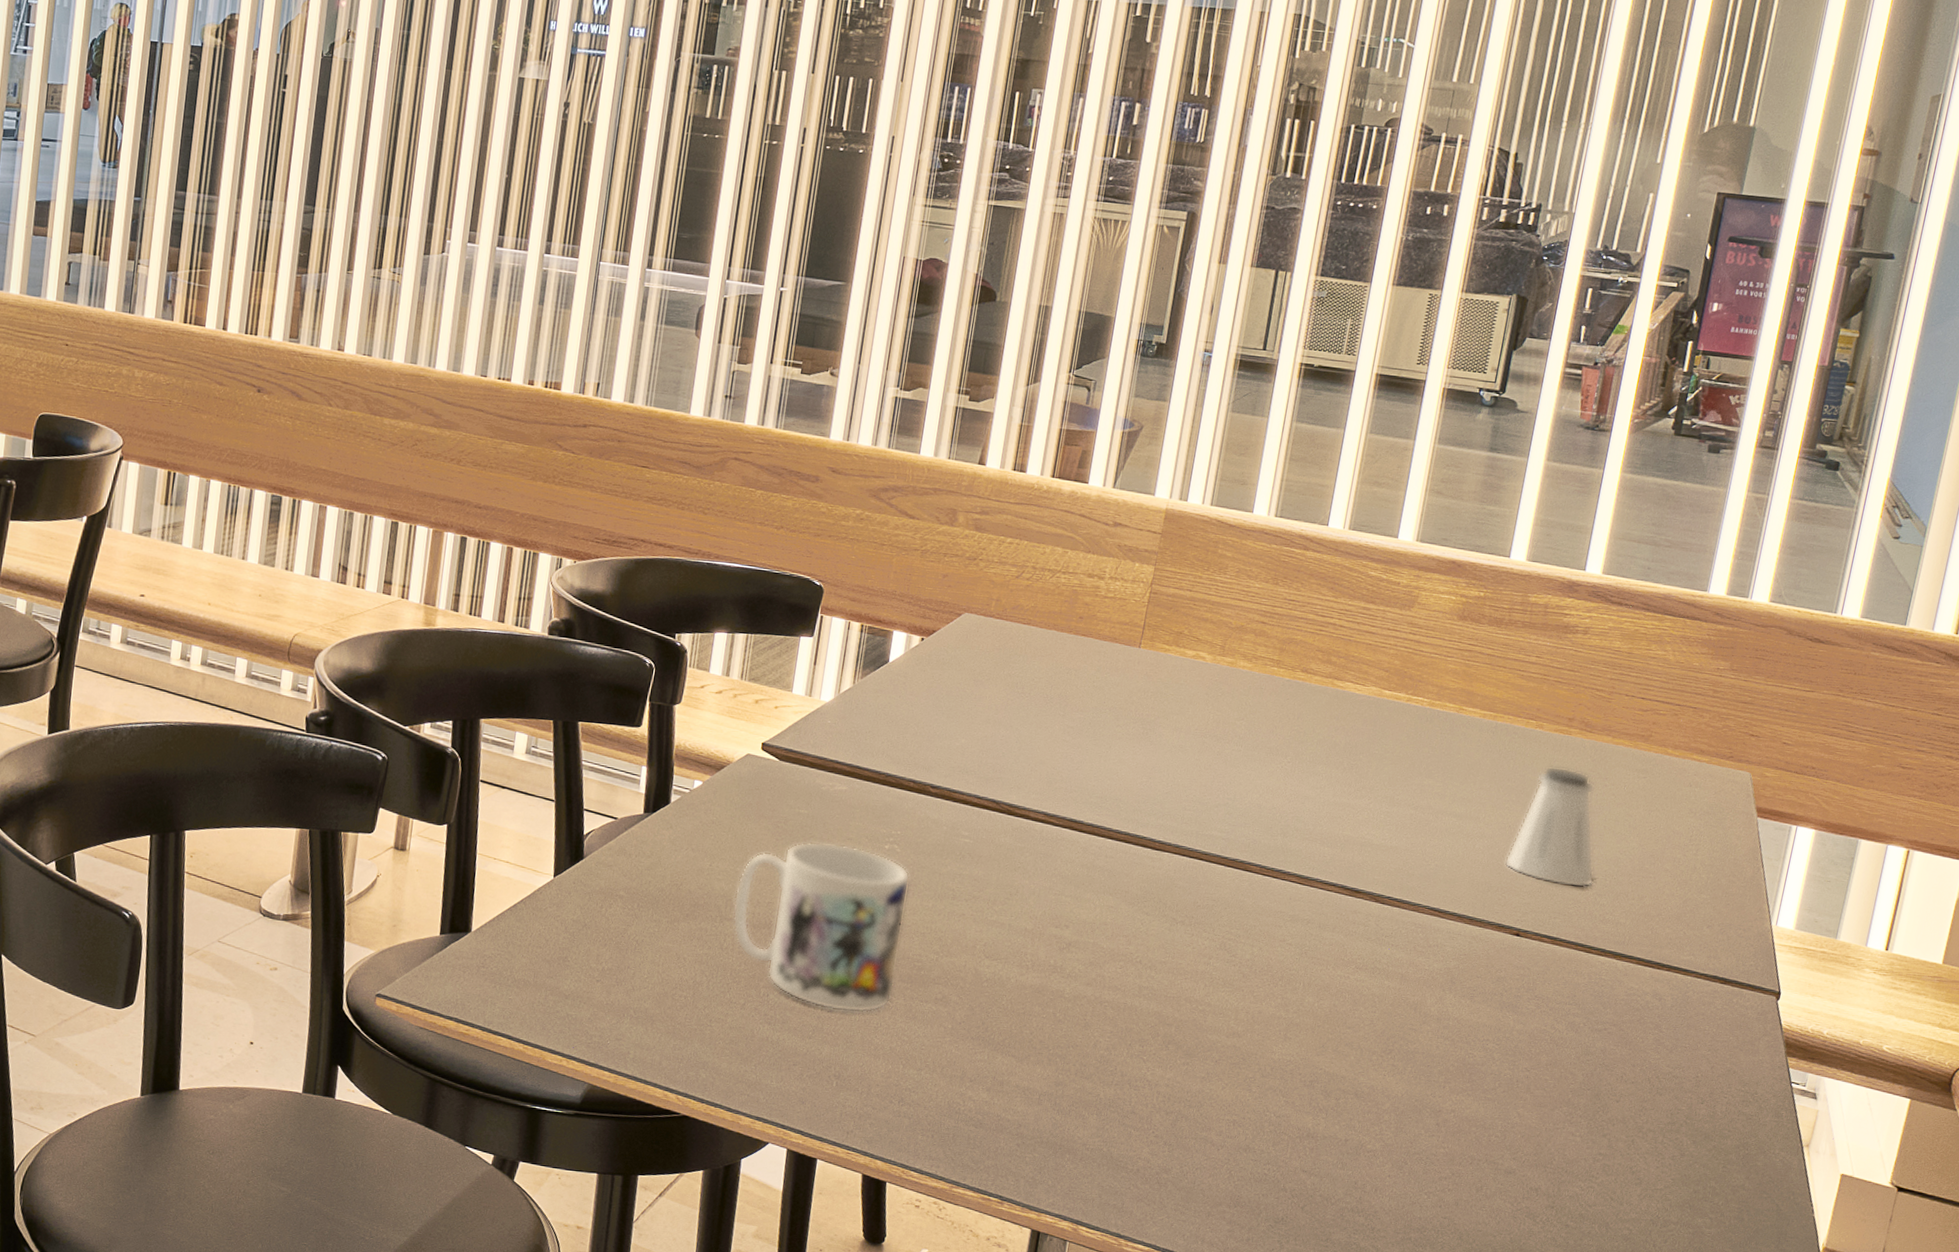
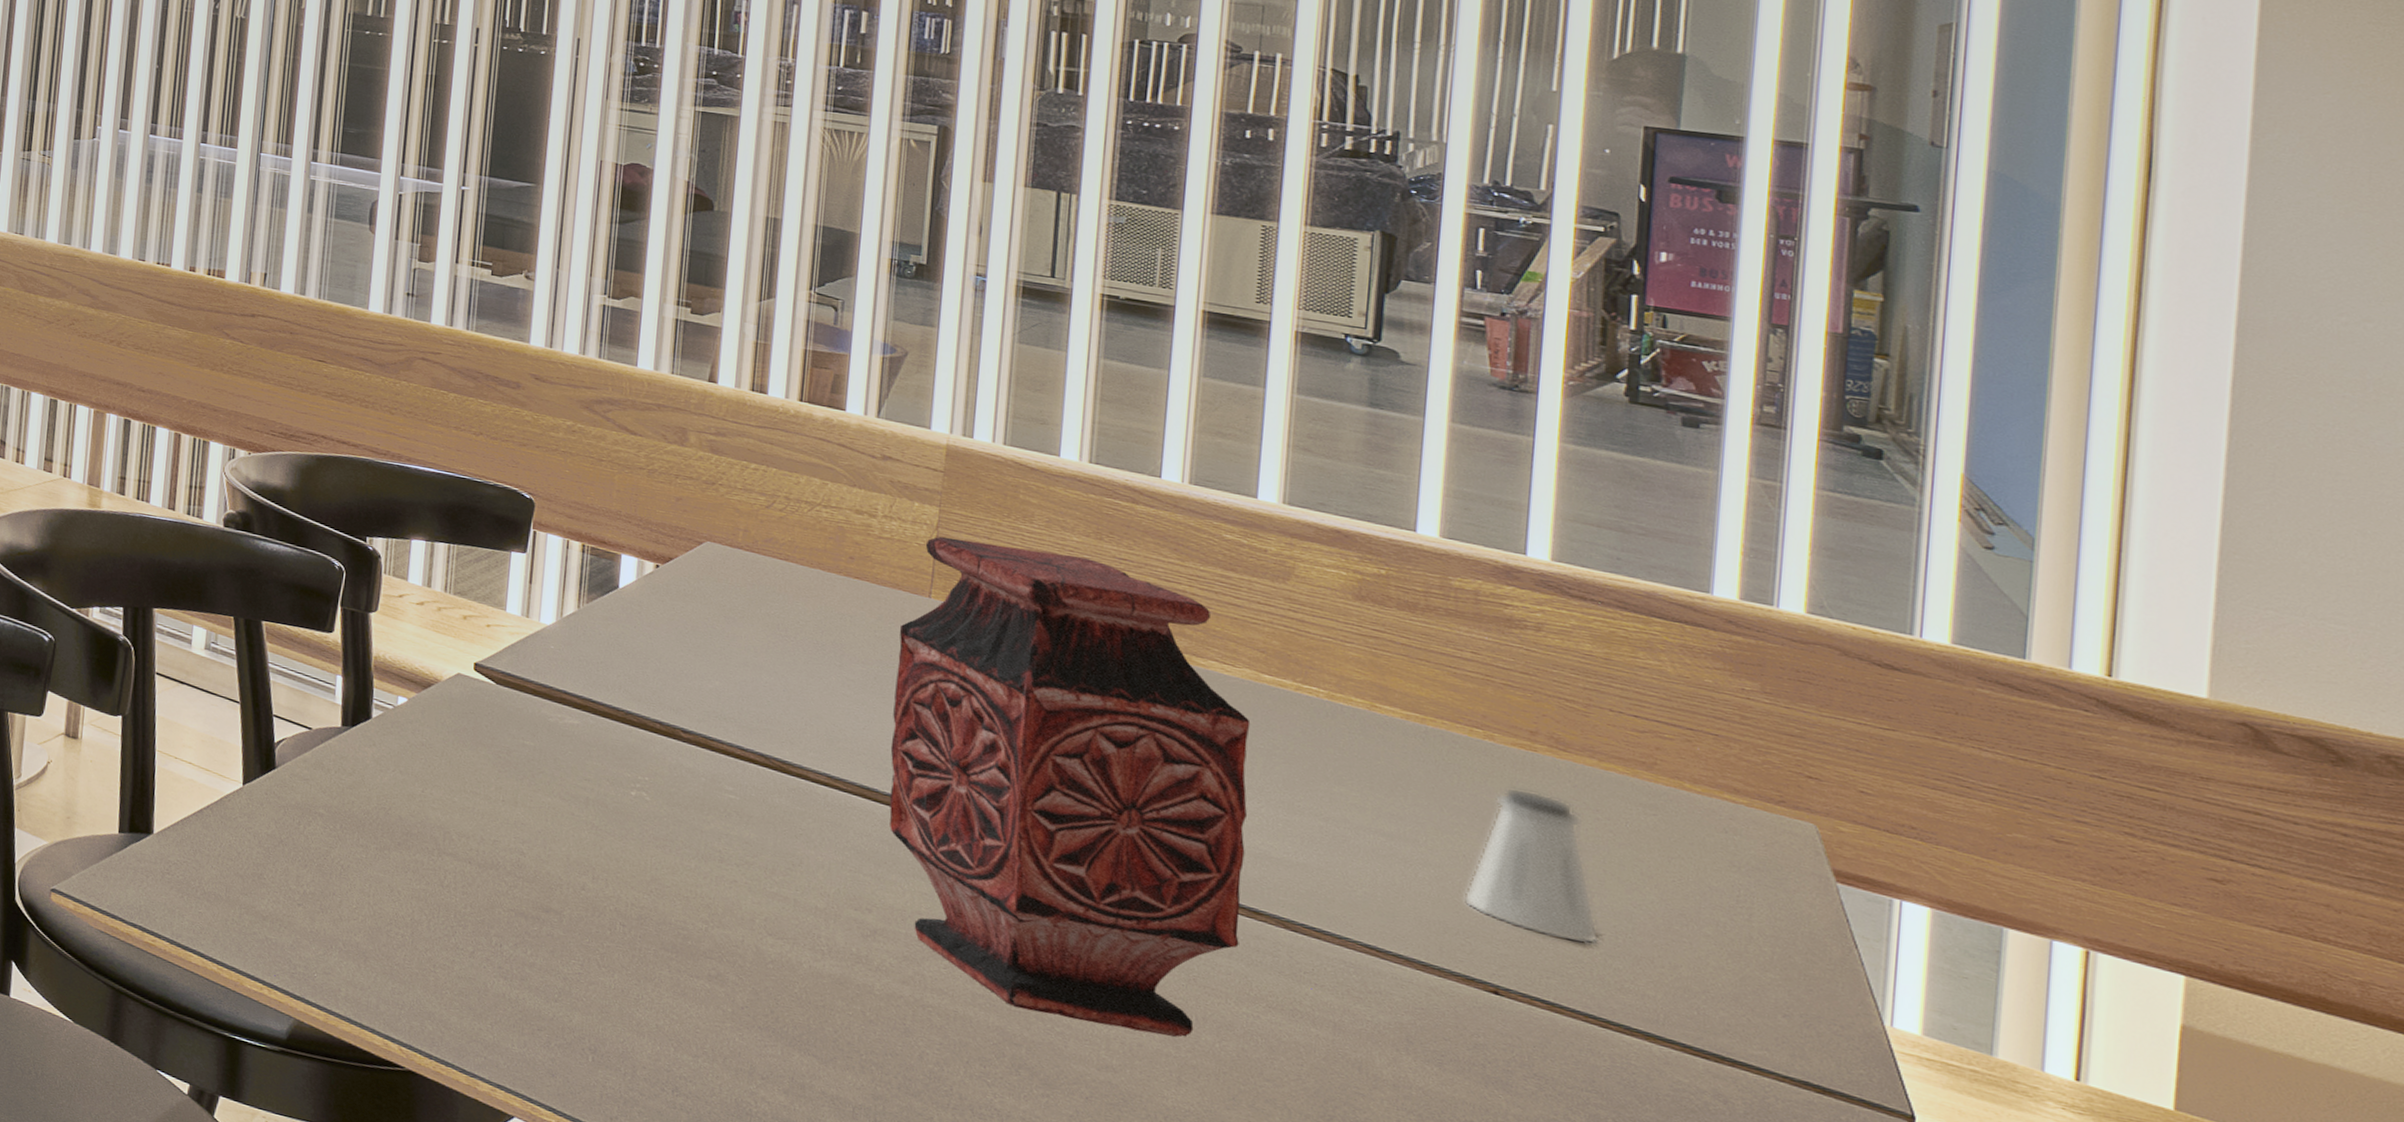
mug: present [732,841,910,1013] -> none [452,777,665,981]
vase: none [1089,592,1371,1002] -> present [889,536,1251,1038]

